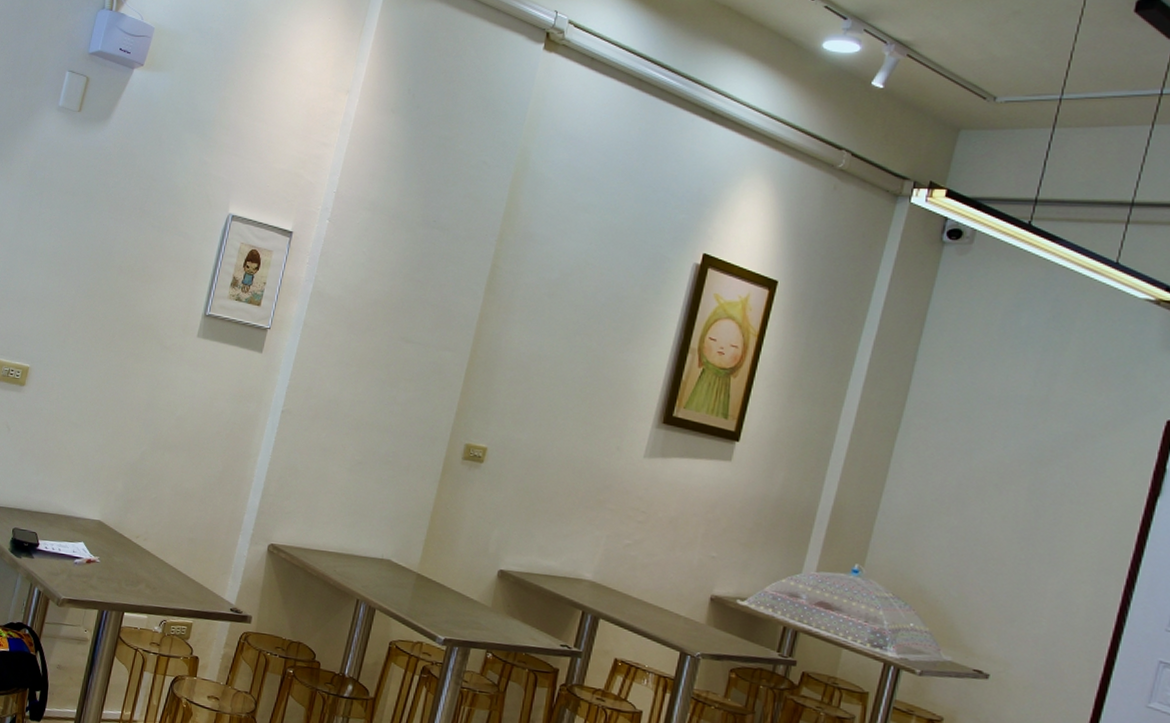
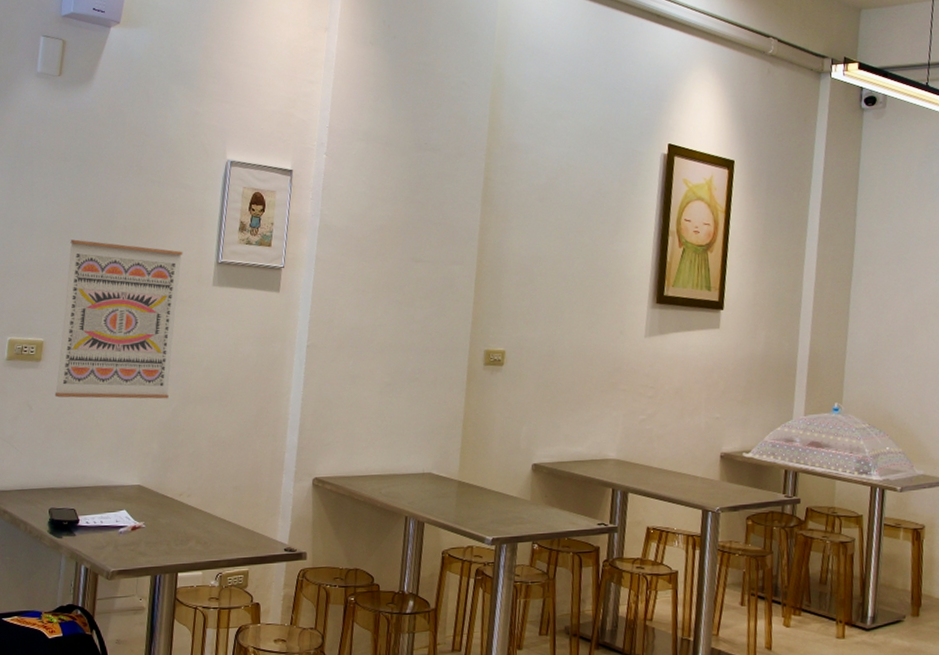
wall art: none [32,273,173,442] -> present [54,239,183,399]

